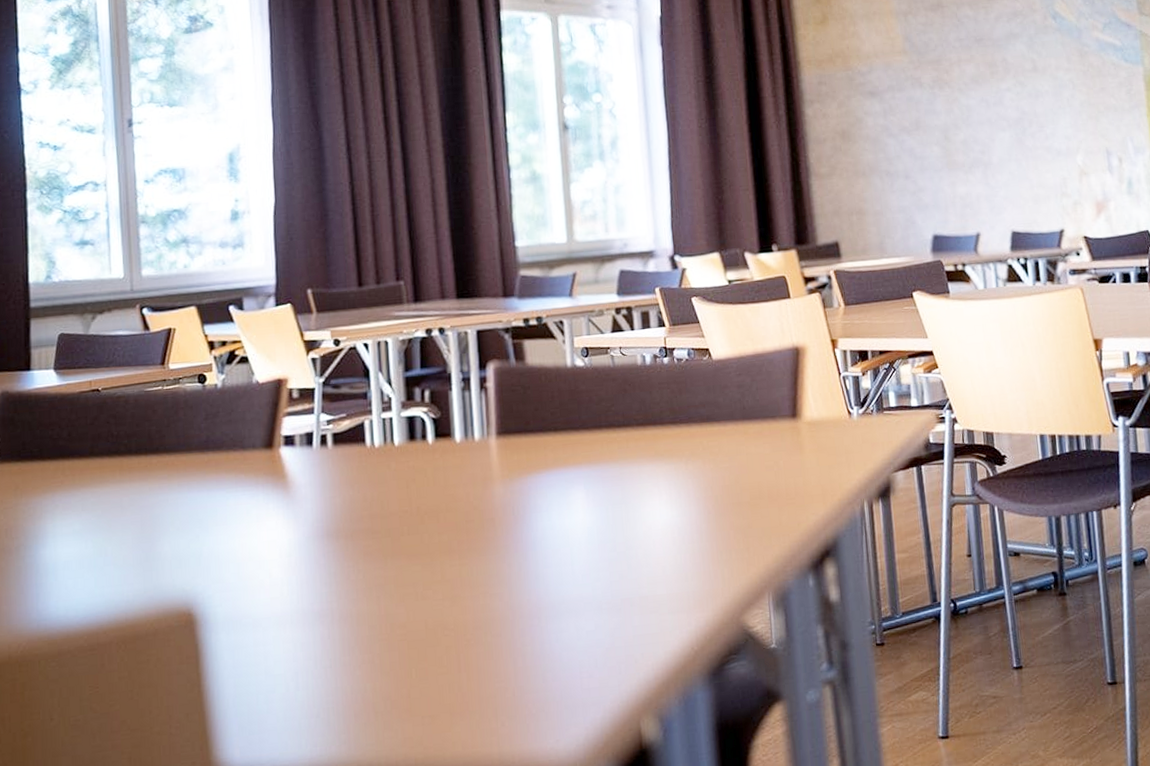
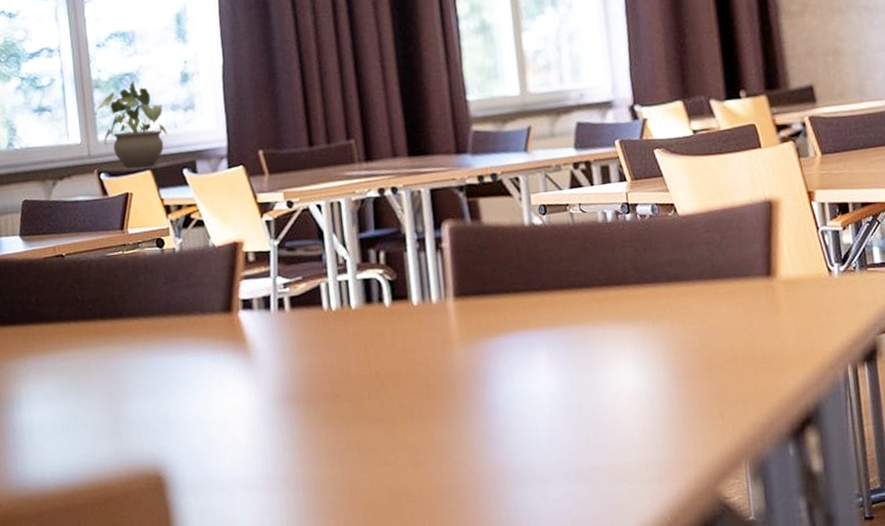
potted plant: none [140,217,215,305] -> present [95,80,167,169]

